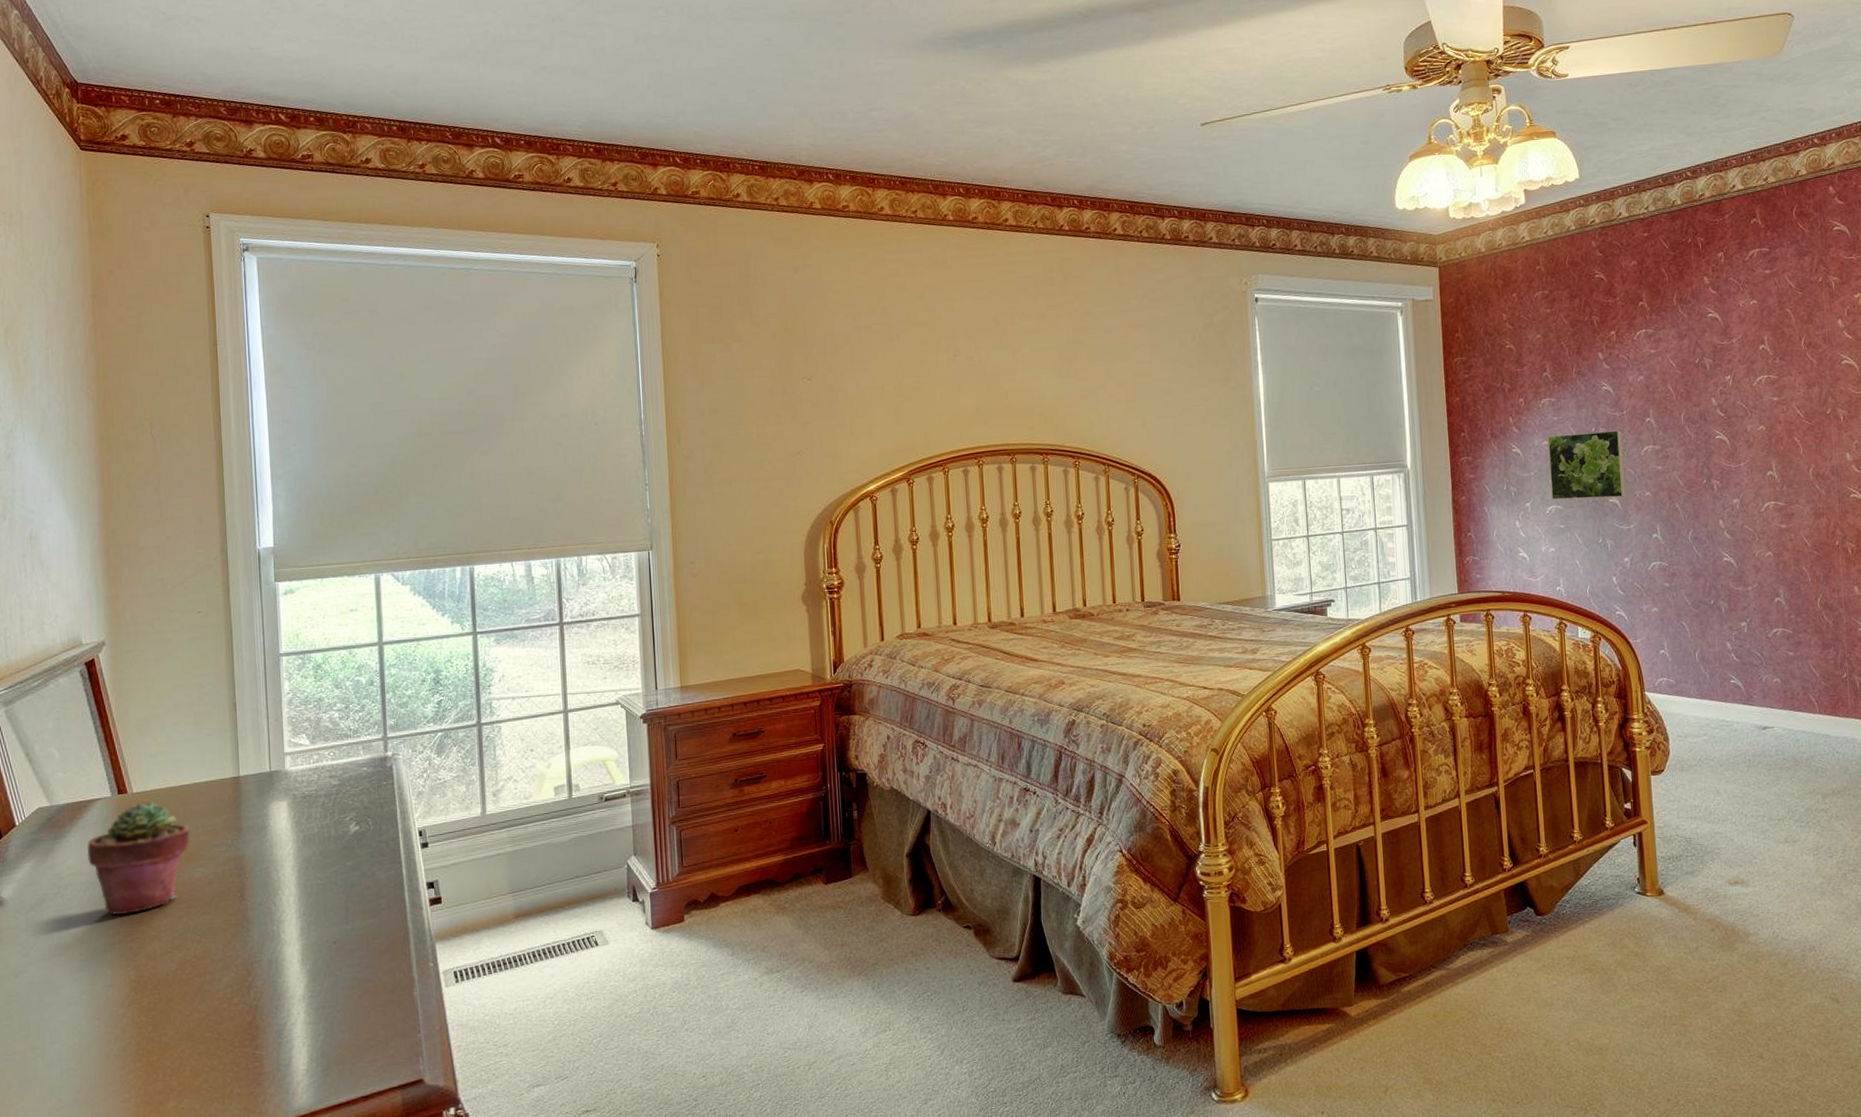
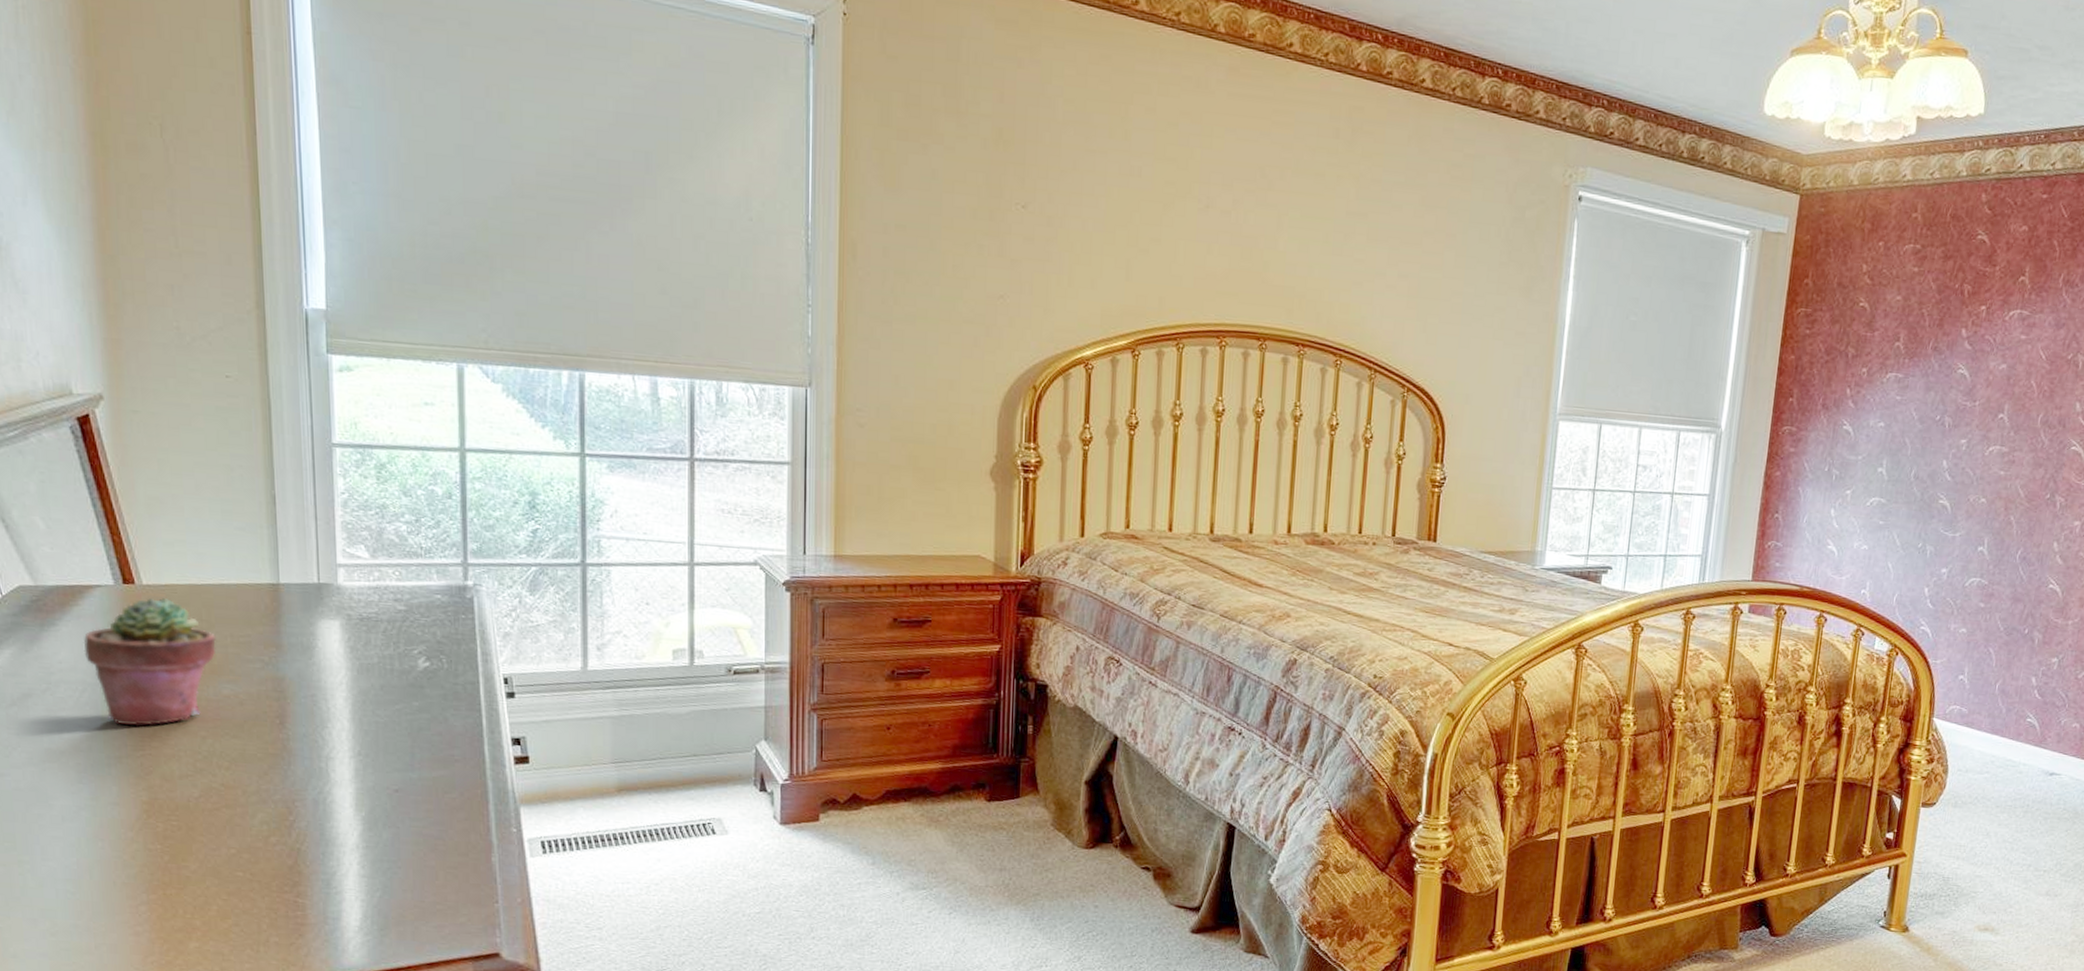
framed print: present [1548,430,1627,500] -> none [1876,416,1970,500]

